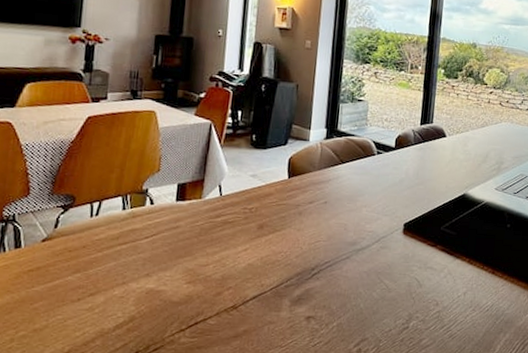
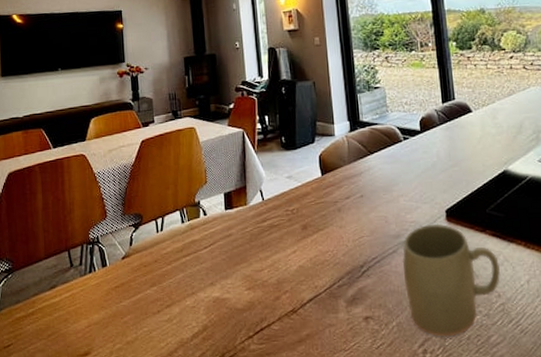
mug: none [351,235,444,338] -> present [402,223,500,337]

